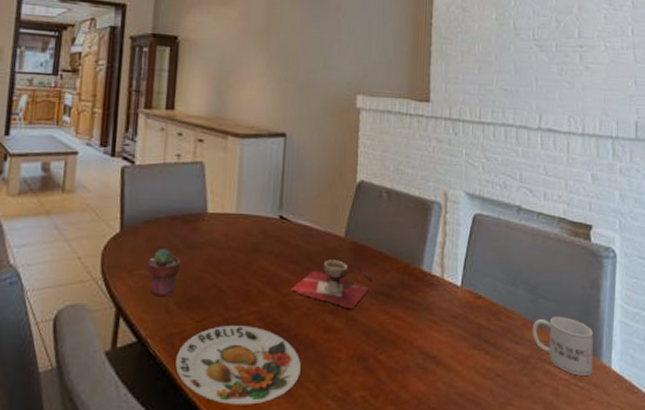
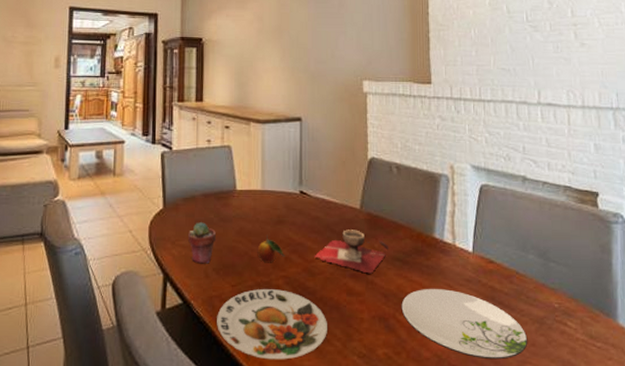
fruit: none [227,264,259,296] -> present [257,235,286,263]
plate: none [382,326,512,402] -> present [401,289,528,360]
mug: present [532,317,593,376] -> none [545,280,609,336]

